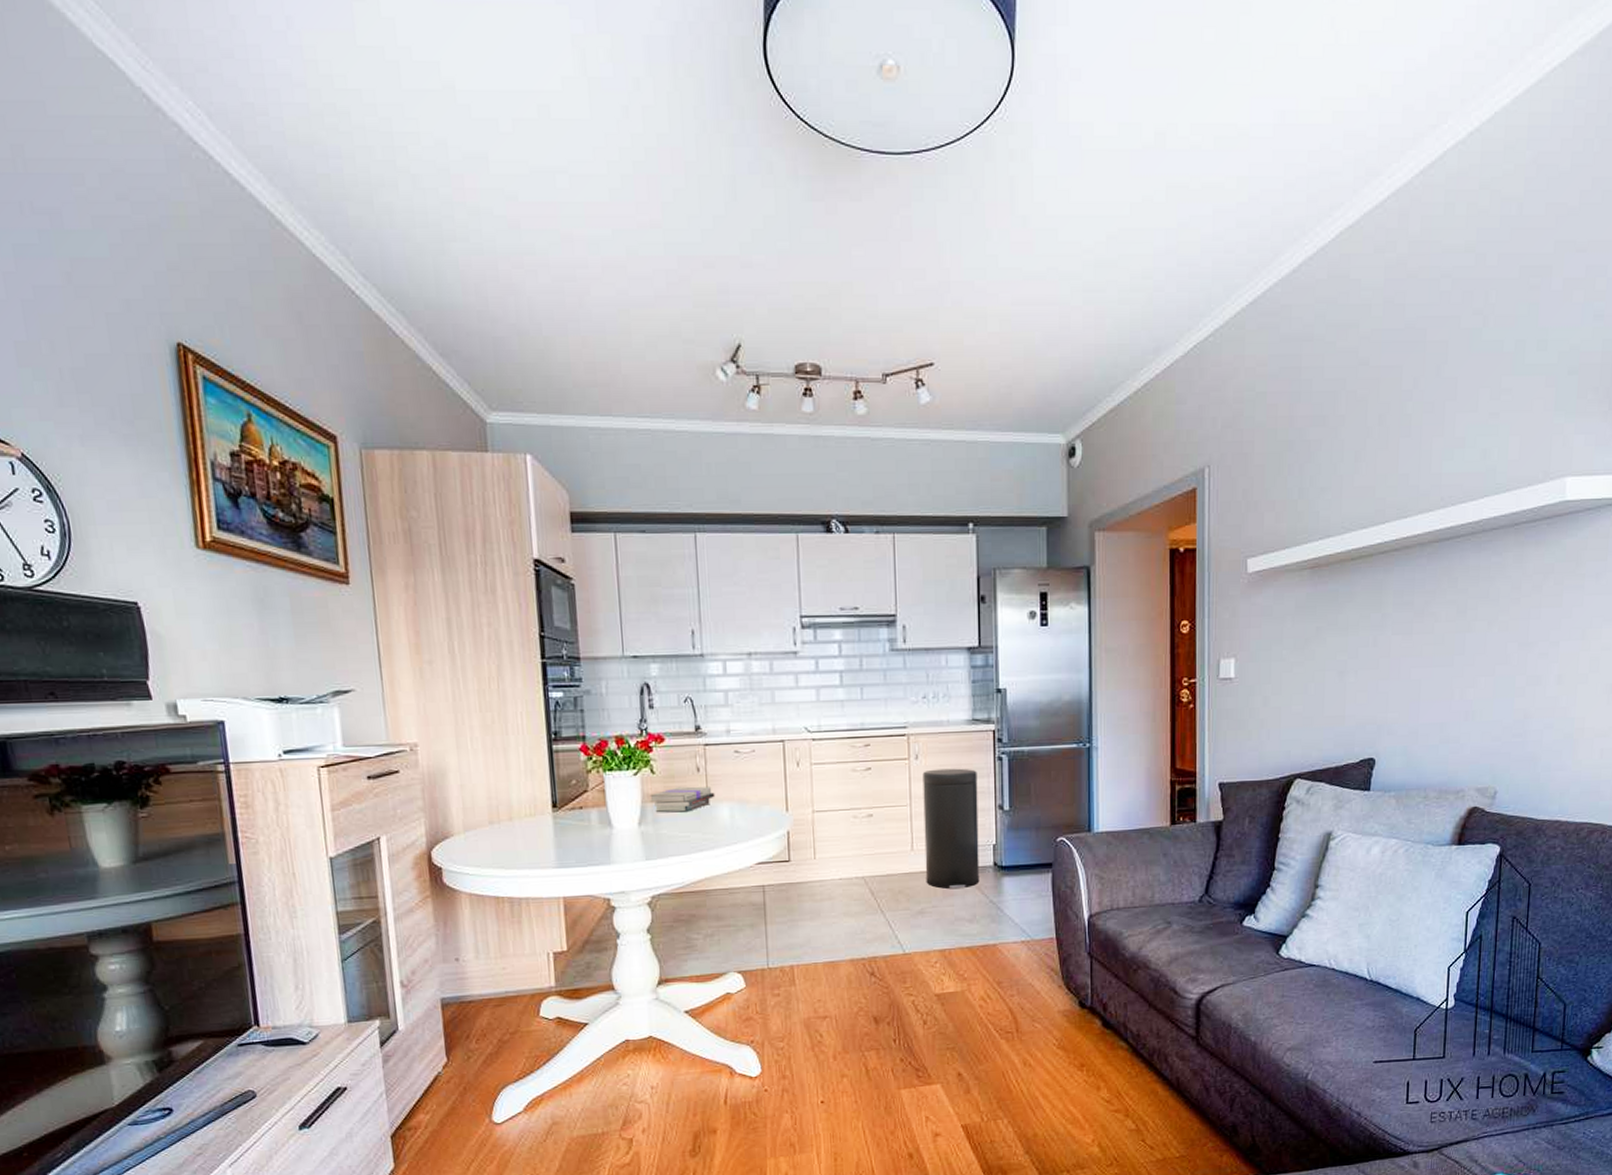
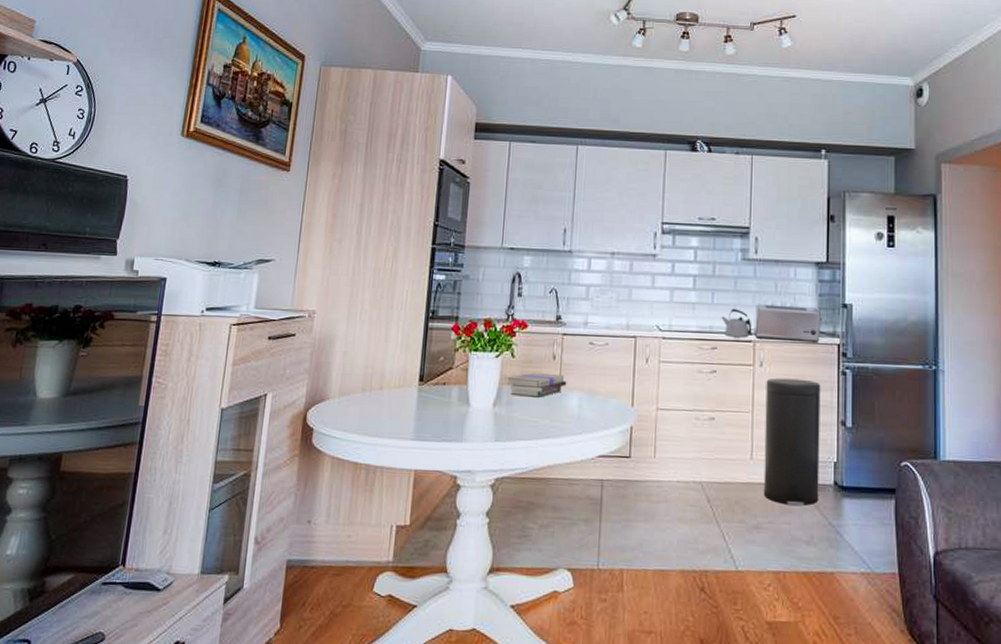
kettle: none [872,703,905,734] -> present [721,308,752,339]
toaster: none [906,694,976,733] -> present [753,304,822,344]

